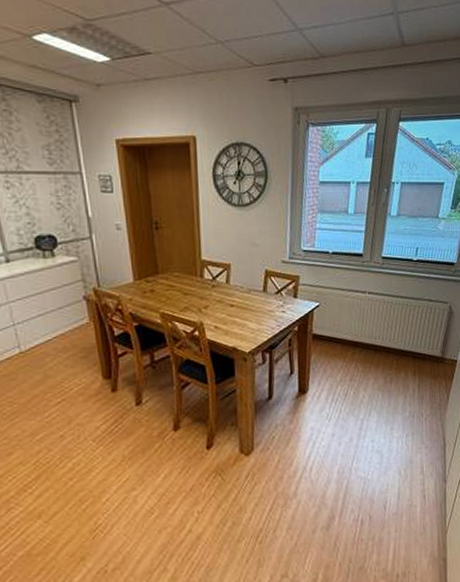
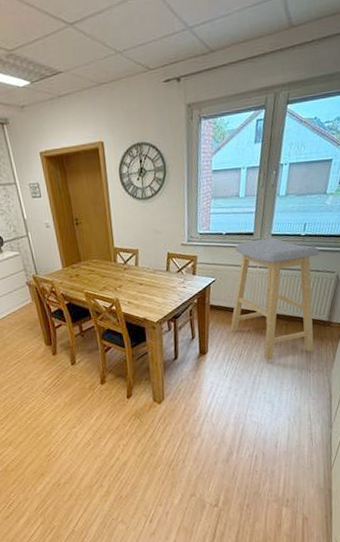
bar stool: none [335,260,433,403] -> present [230,237,320,361]

